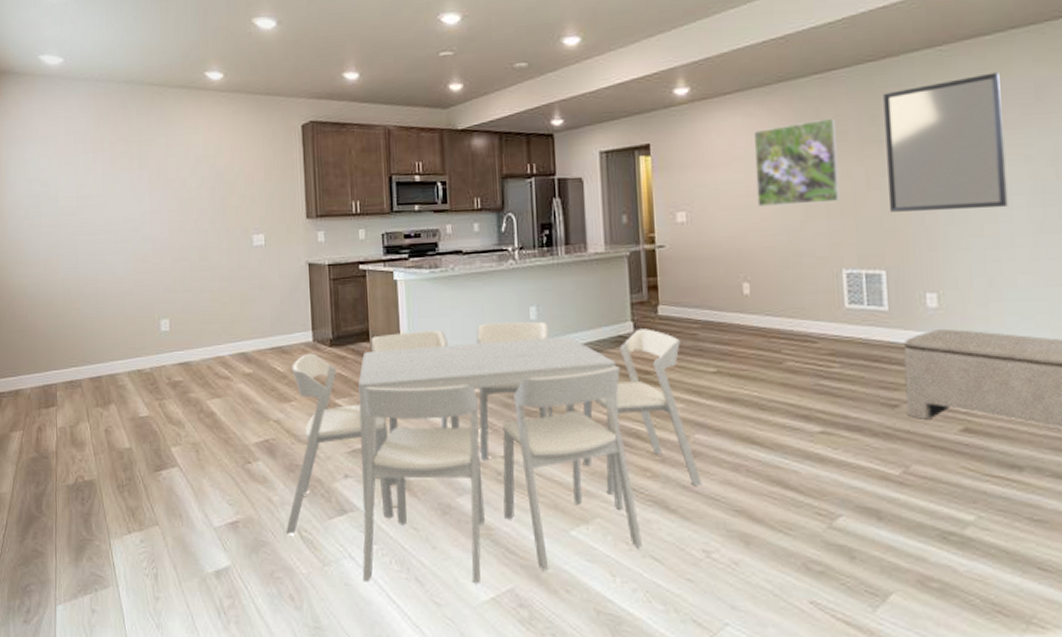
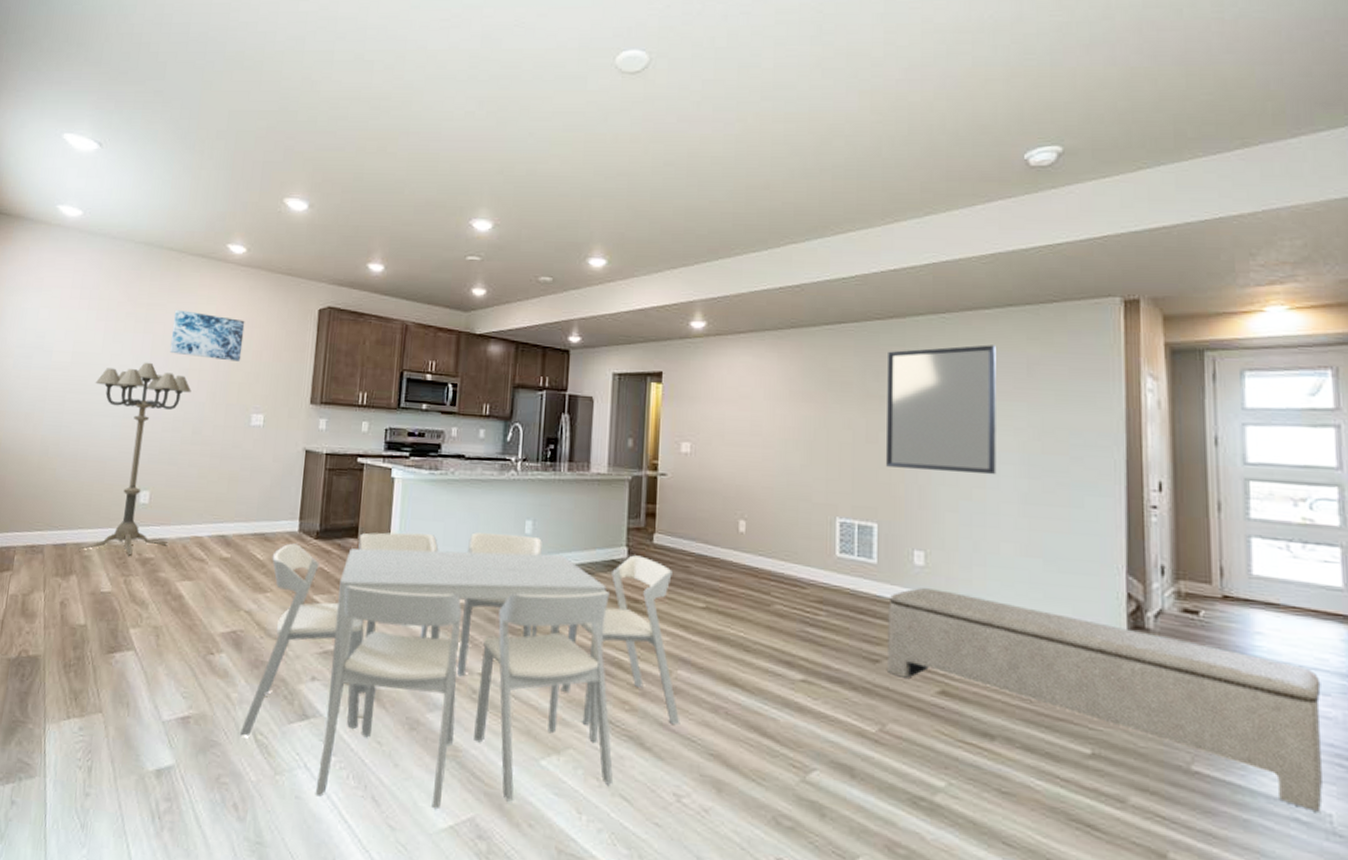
floor lamp: none [102,197,194,381] -> present [78,362,192,556]
wall art: none [164,142,235,187] -> present [169,309,245,362]
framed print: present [753,117,840,208] -> none [760,368,842,451]

